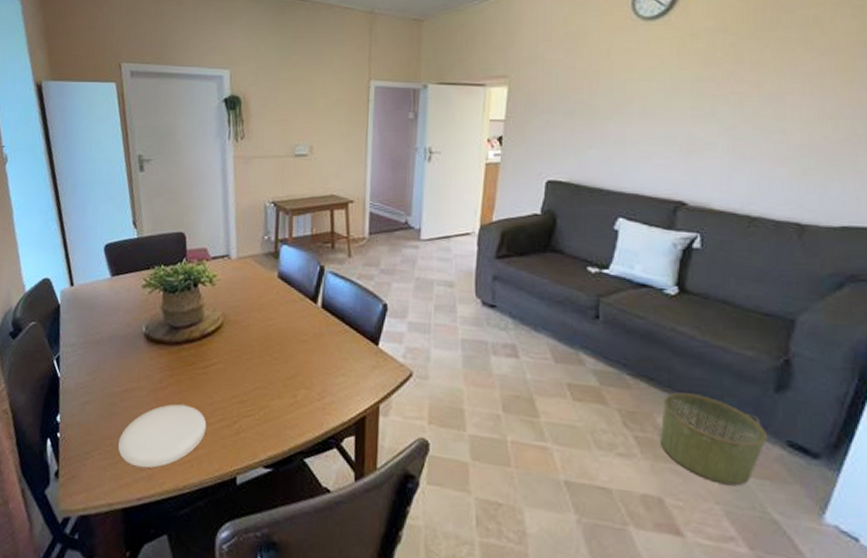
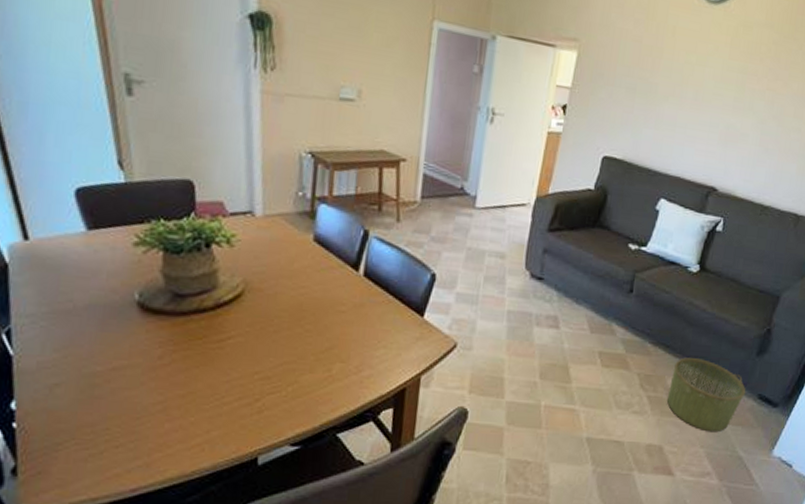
plate: present [118,404,207,469] -> none [103,383,222,456]

